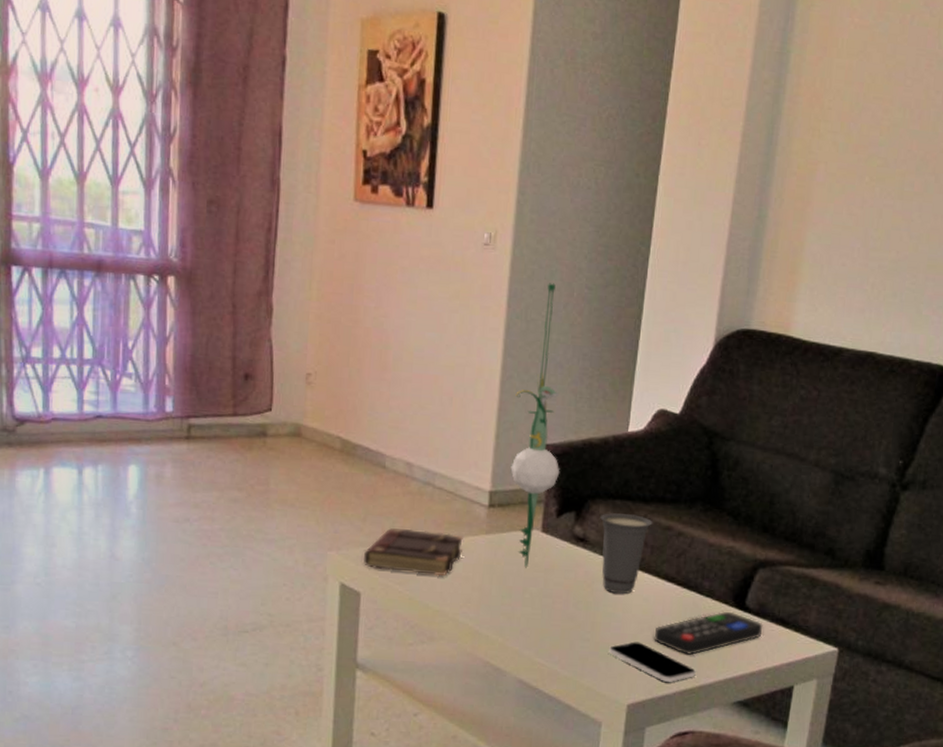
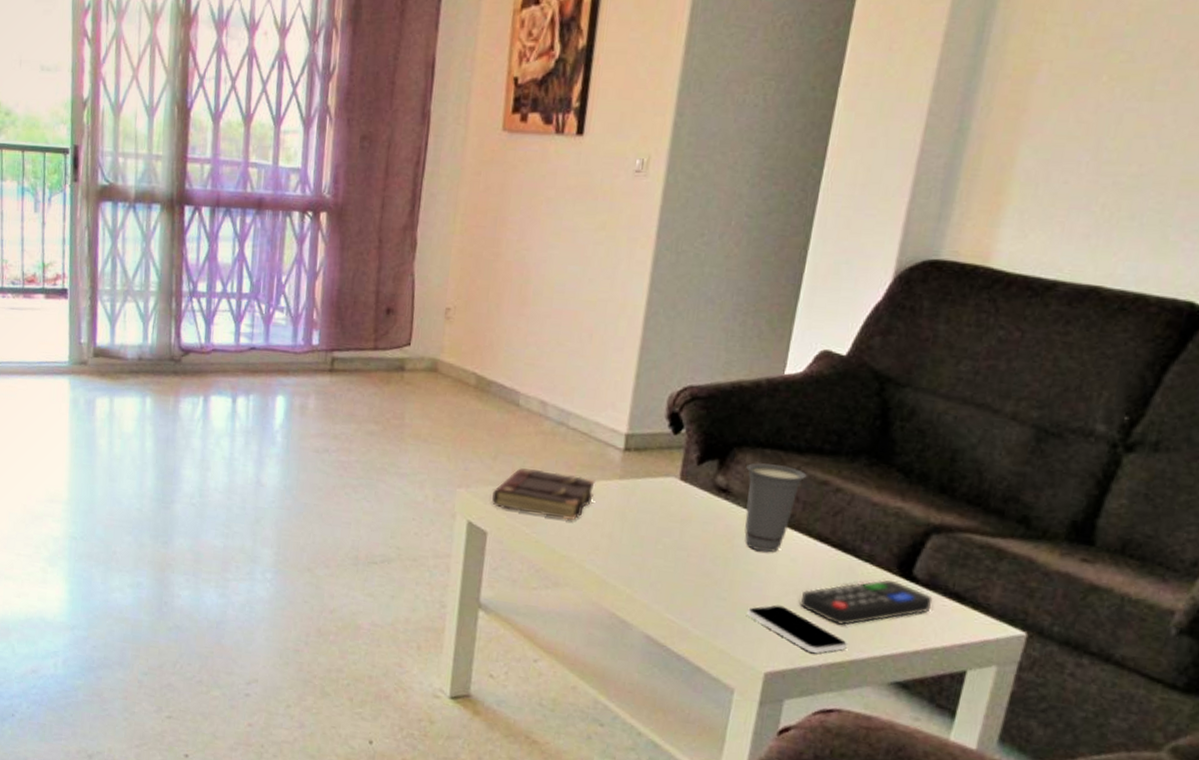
plant: present [510,283,560,568] -> none [650,211,711,517]

